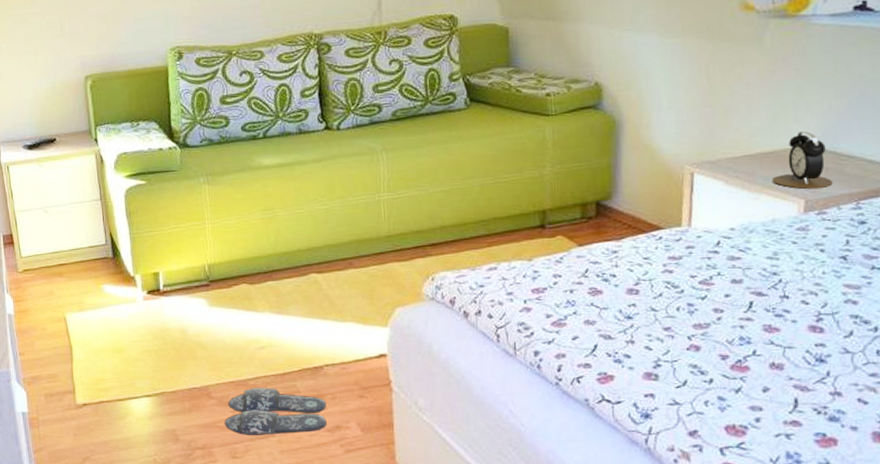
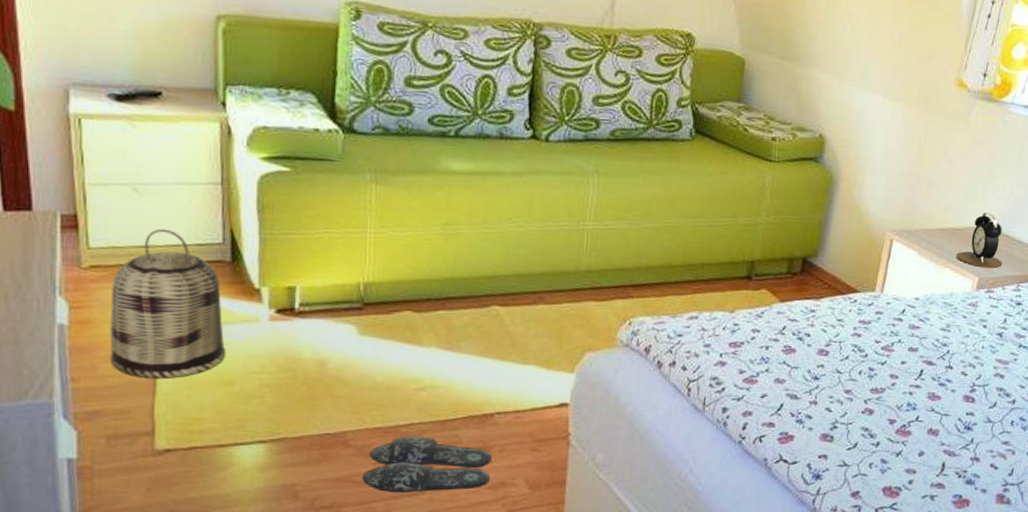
basket: none [38,237,117,350] -> present [109,228,226,379]

